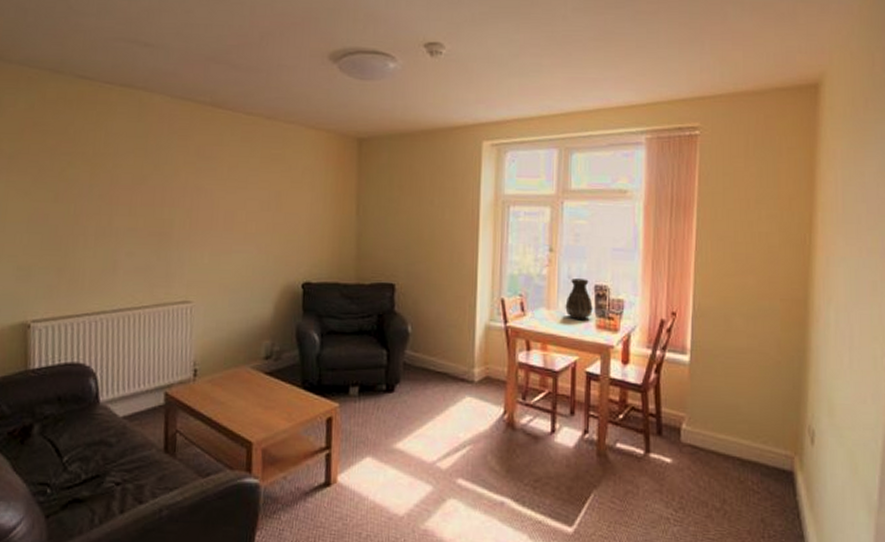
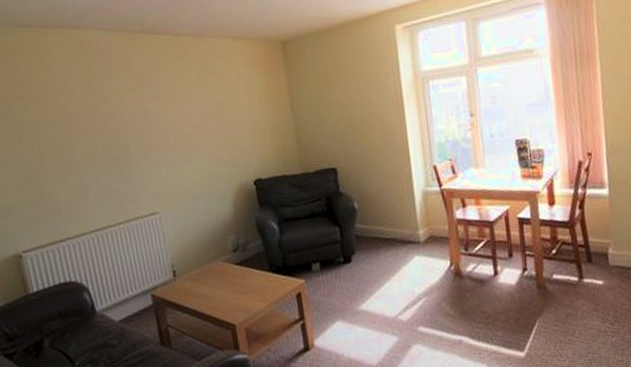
vase: present [565,278,593,321] -> none [491,136,517,174]

